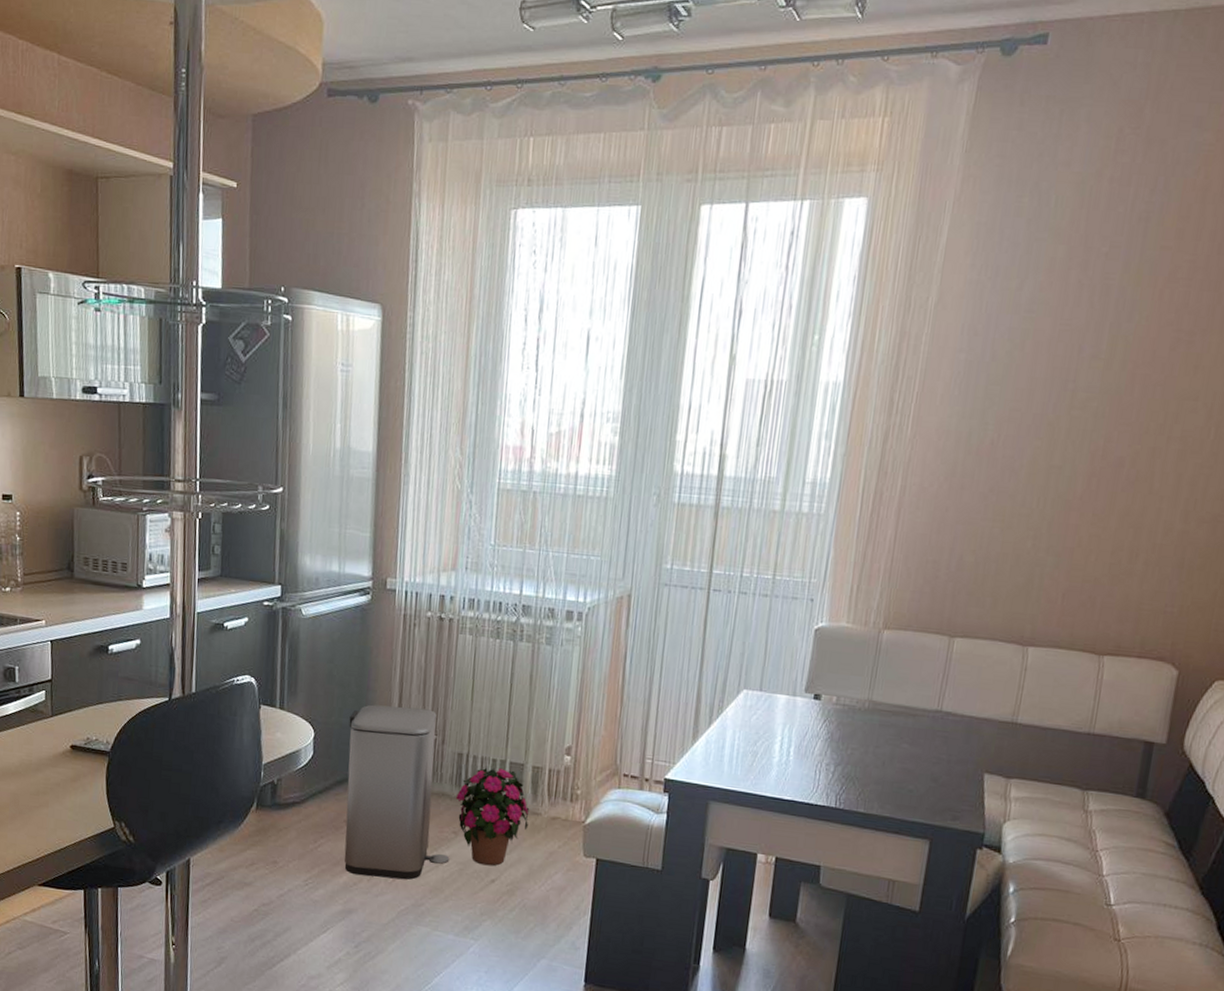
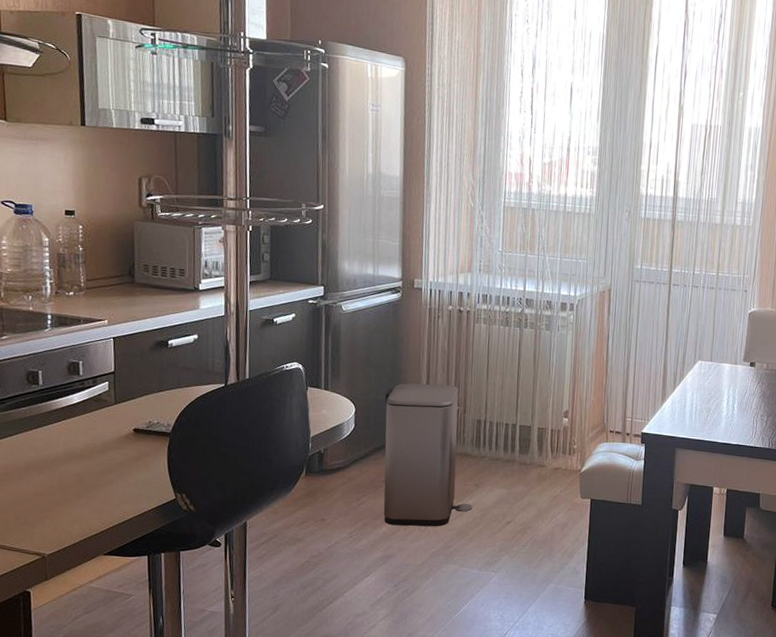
potted flower: present [456,766,530,866] -> none [477,429,537,511]

